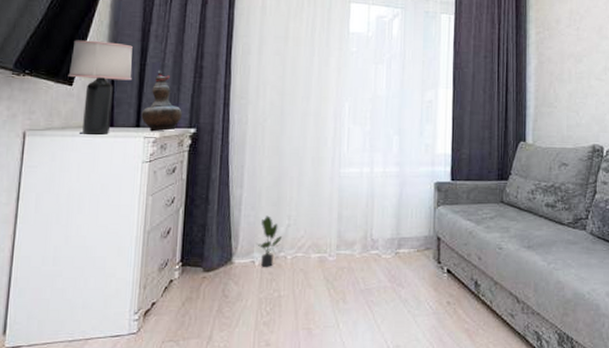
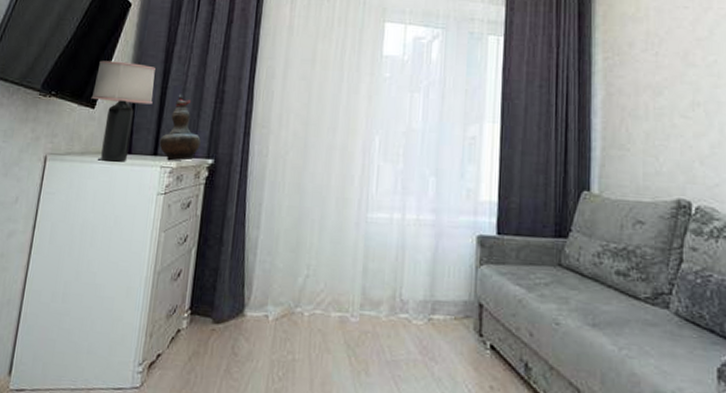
potted plant: present [257,215,283,267] -> none [272,263,301,324]

